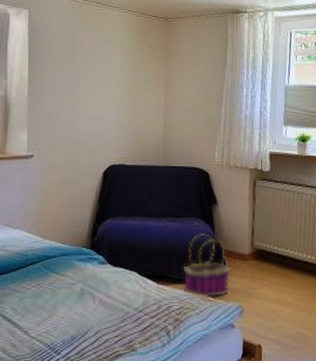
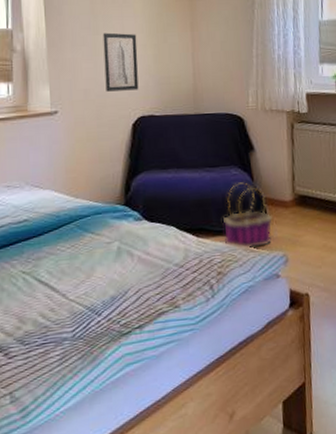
wall art: none [80,84,113,140] -> present [103,32,139,92]

